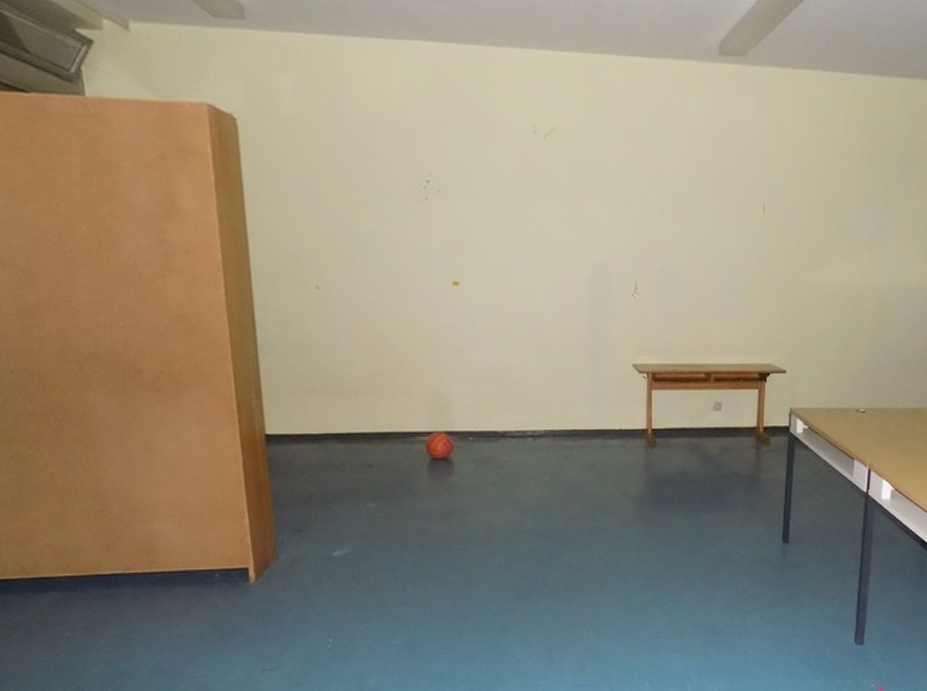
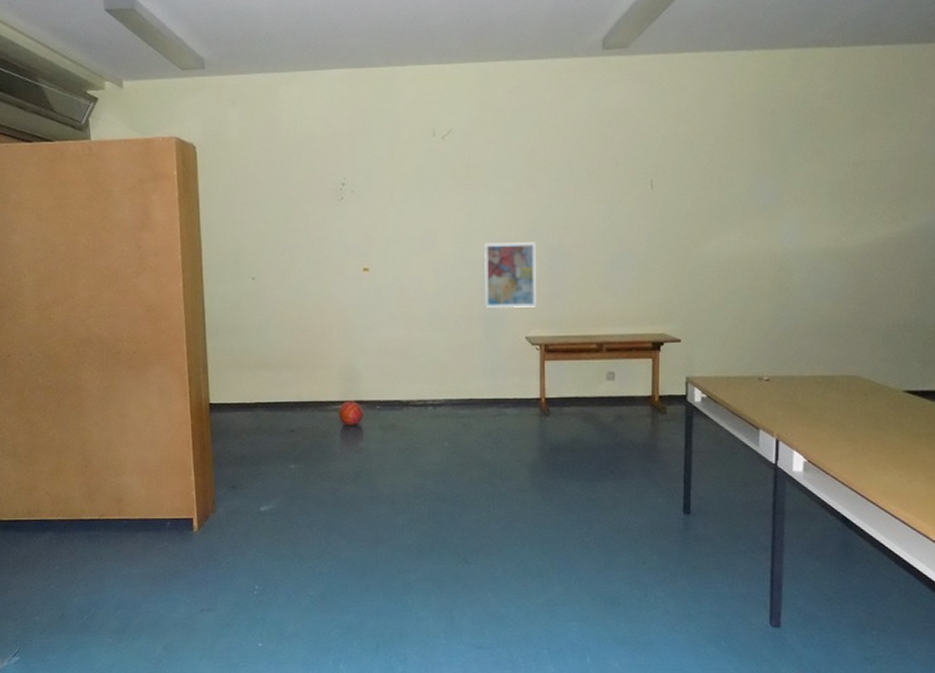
wall art: none [590,260,645,333] -> present [484,242,536,309]

